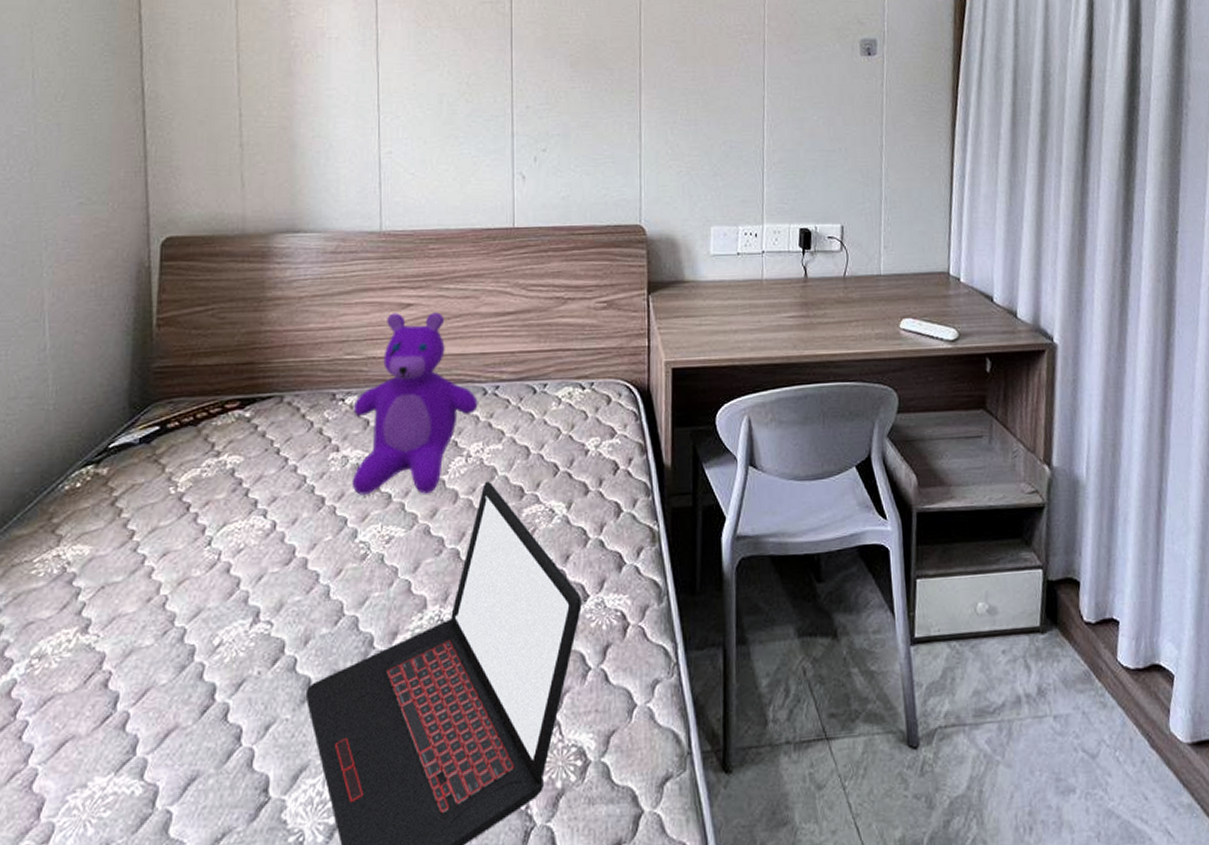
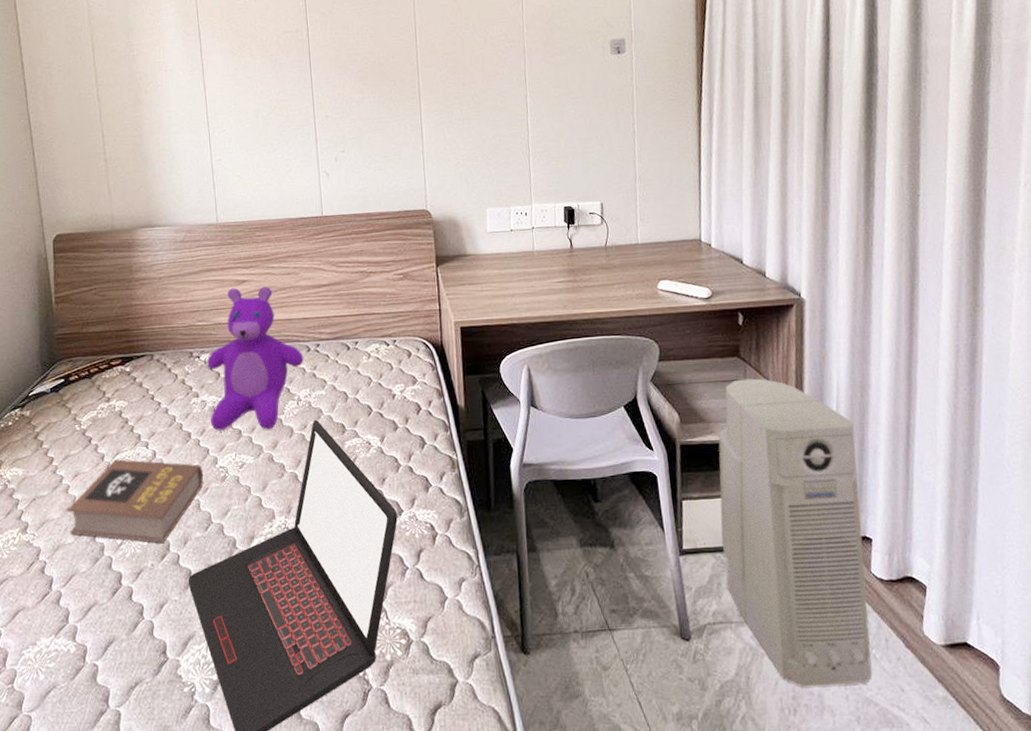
book: none [149,532,338,643] -> present [68,459,204,543]
air purifier: none [957,434,1115,800] -> present [718,378,873,687]

